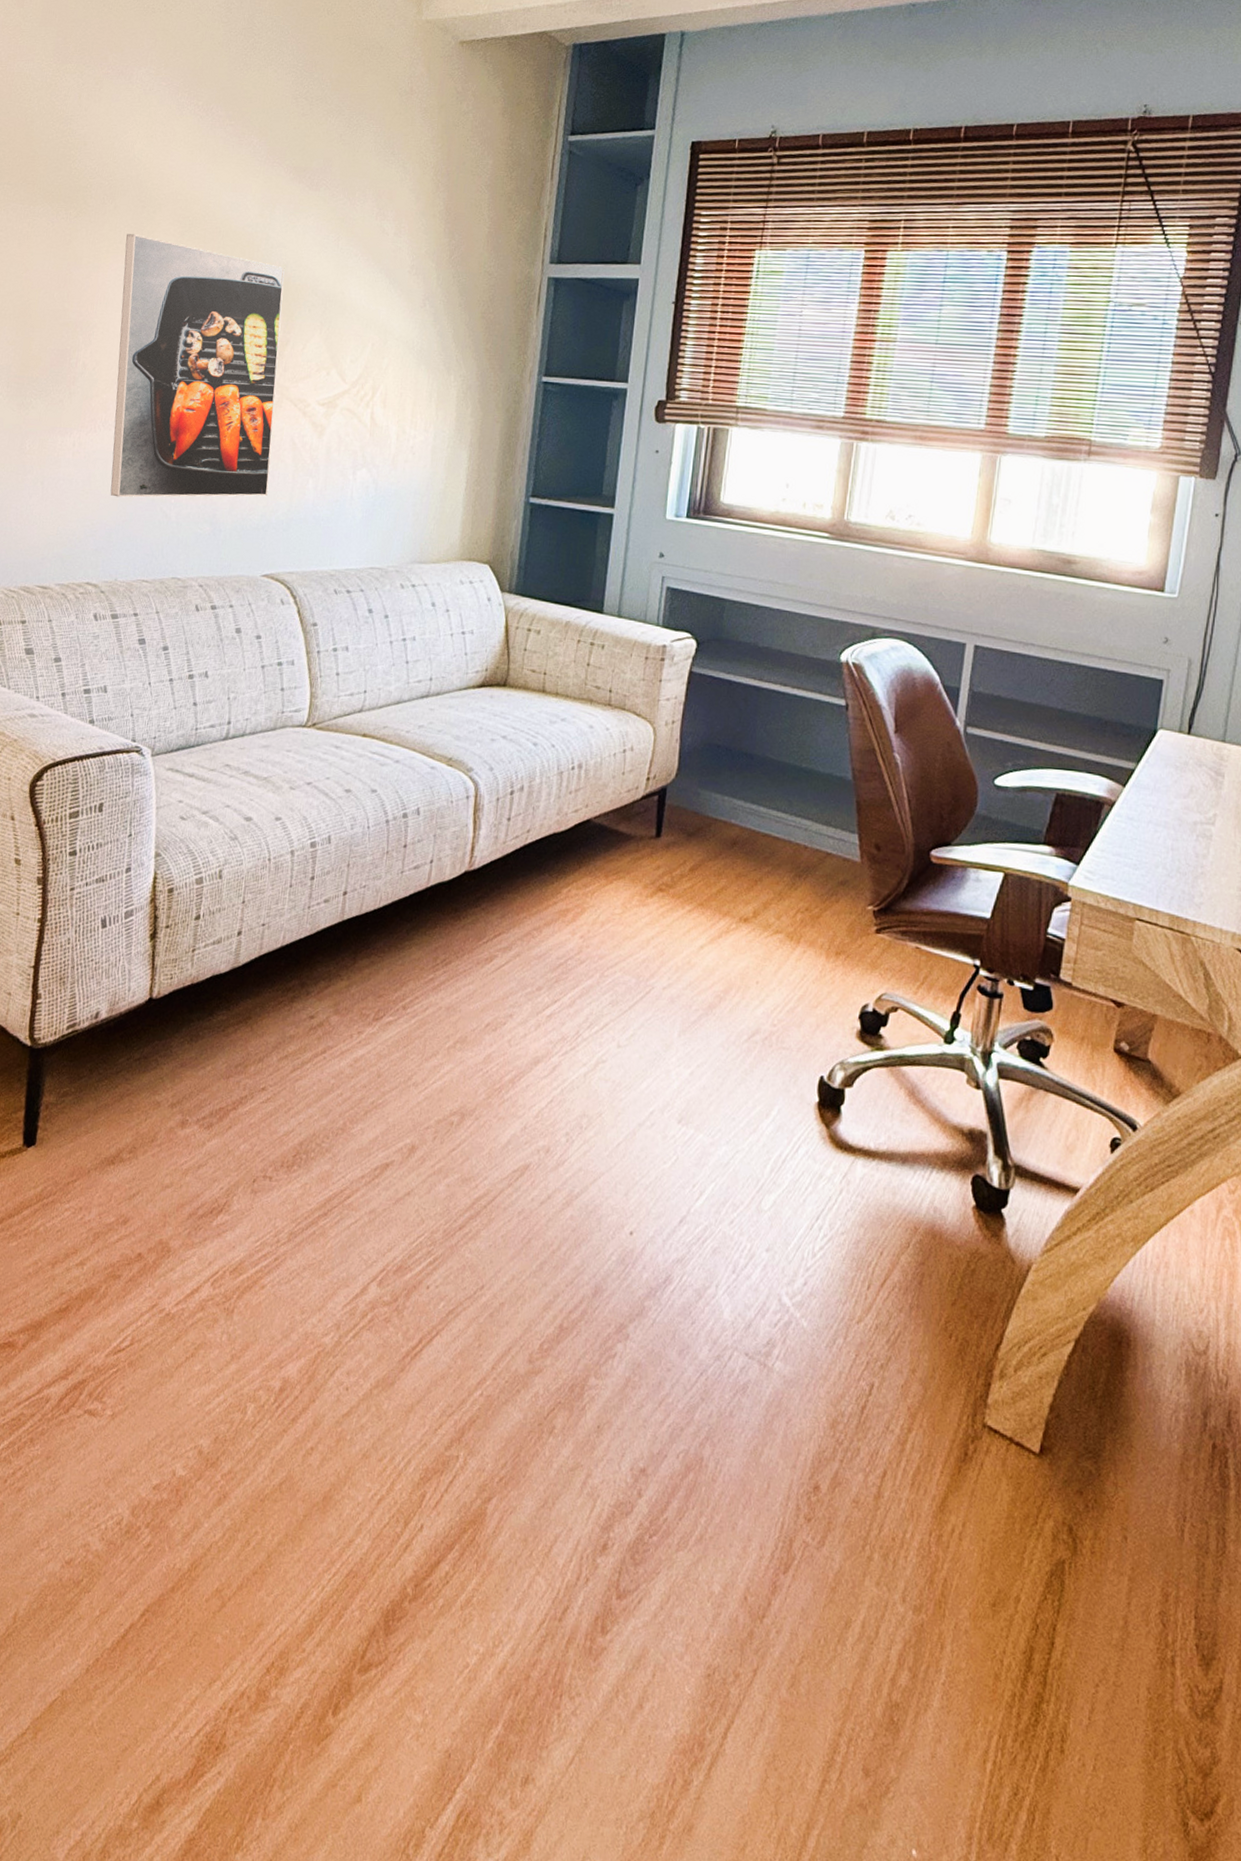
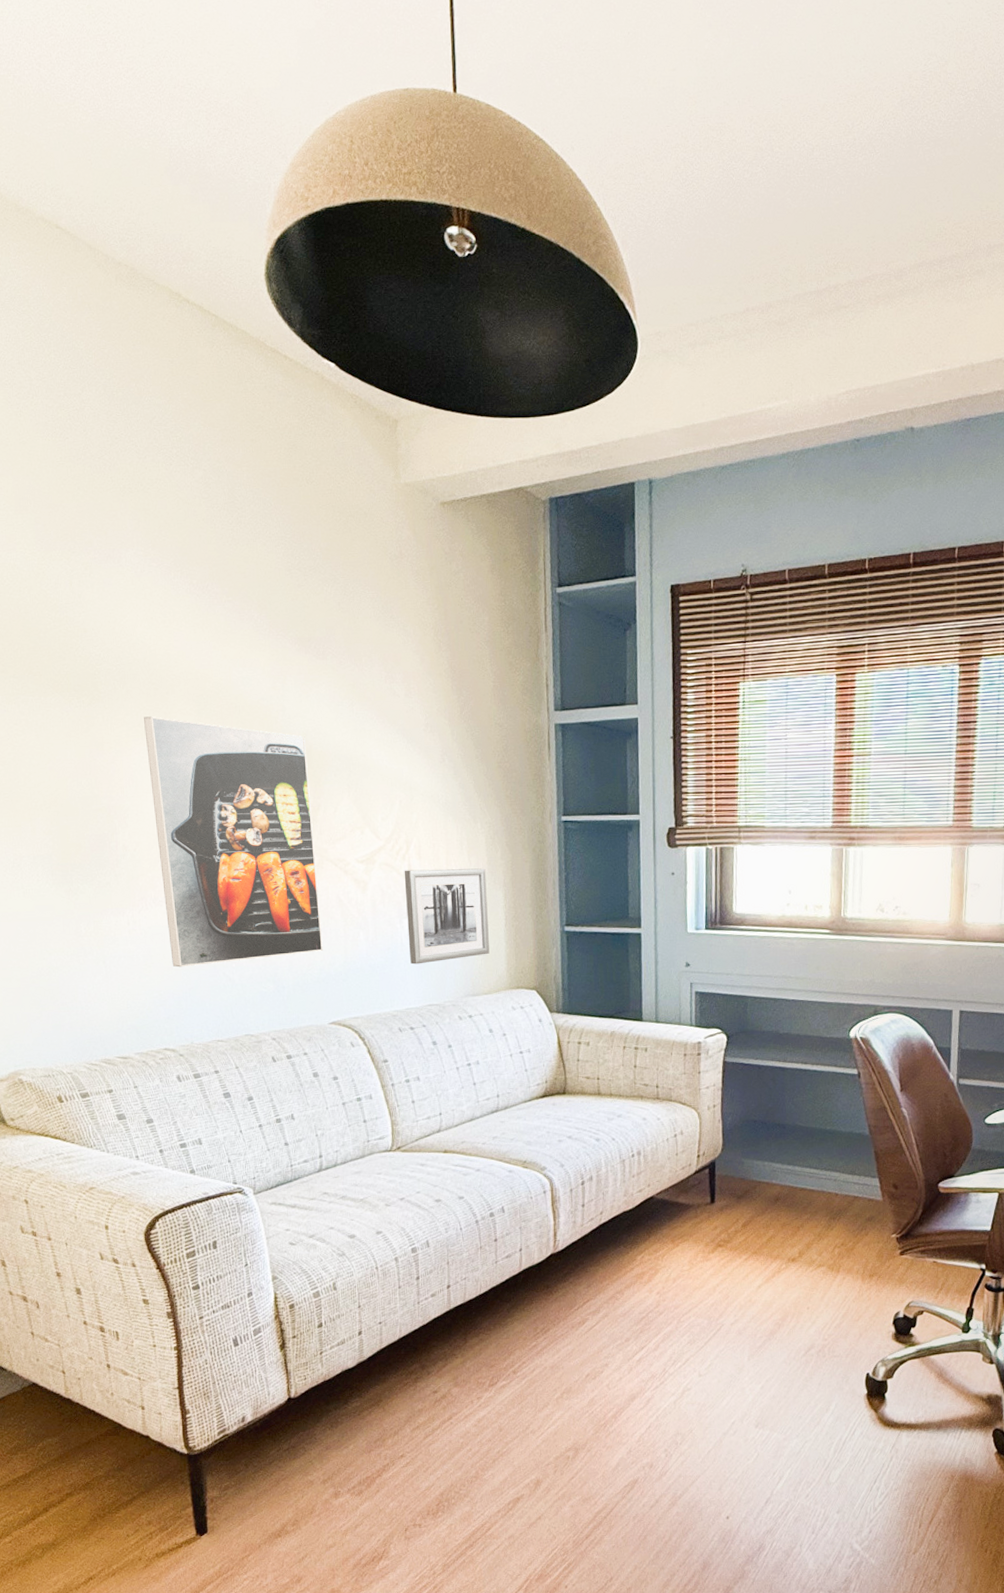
wall art: none [357,418,453,522] -> present [404,868,490,965]

